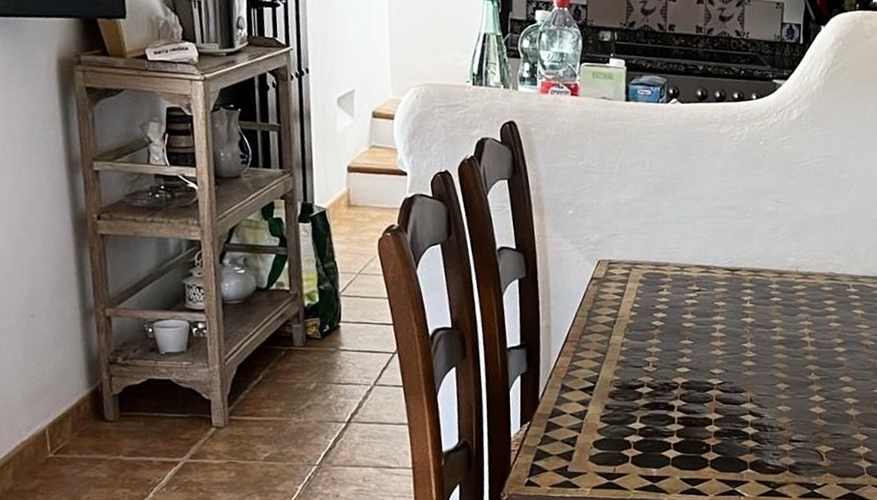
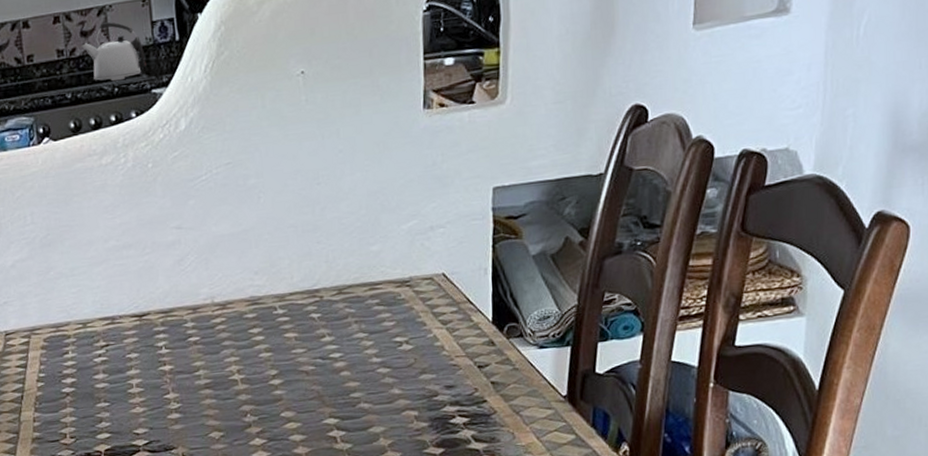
kettle: none [718,12,772,66] -> present [81,21,146,82]

